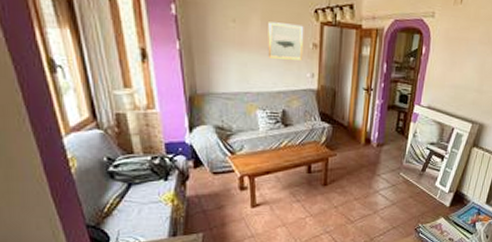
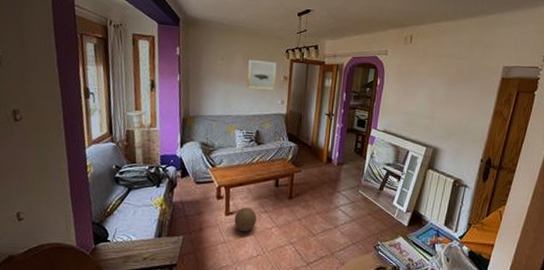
ball: none [262,197,288,224] -> present [234,207,257,232]

